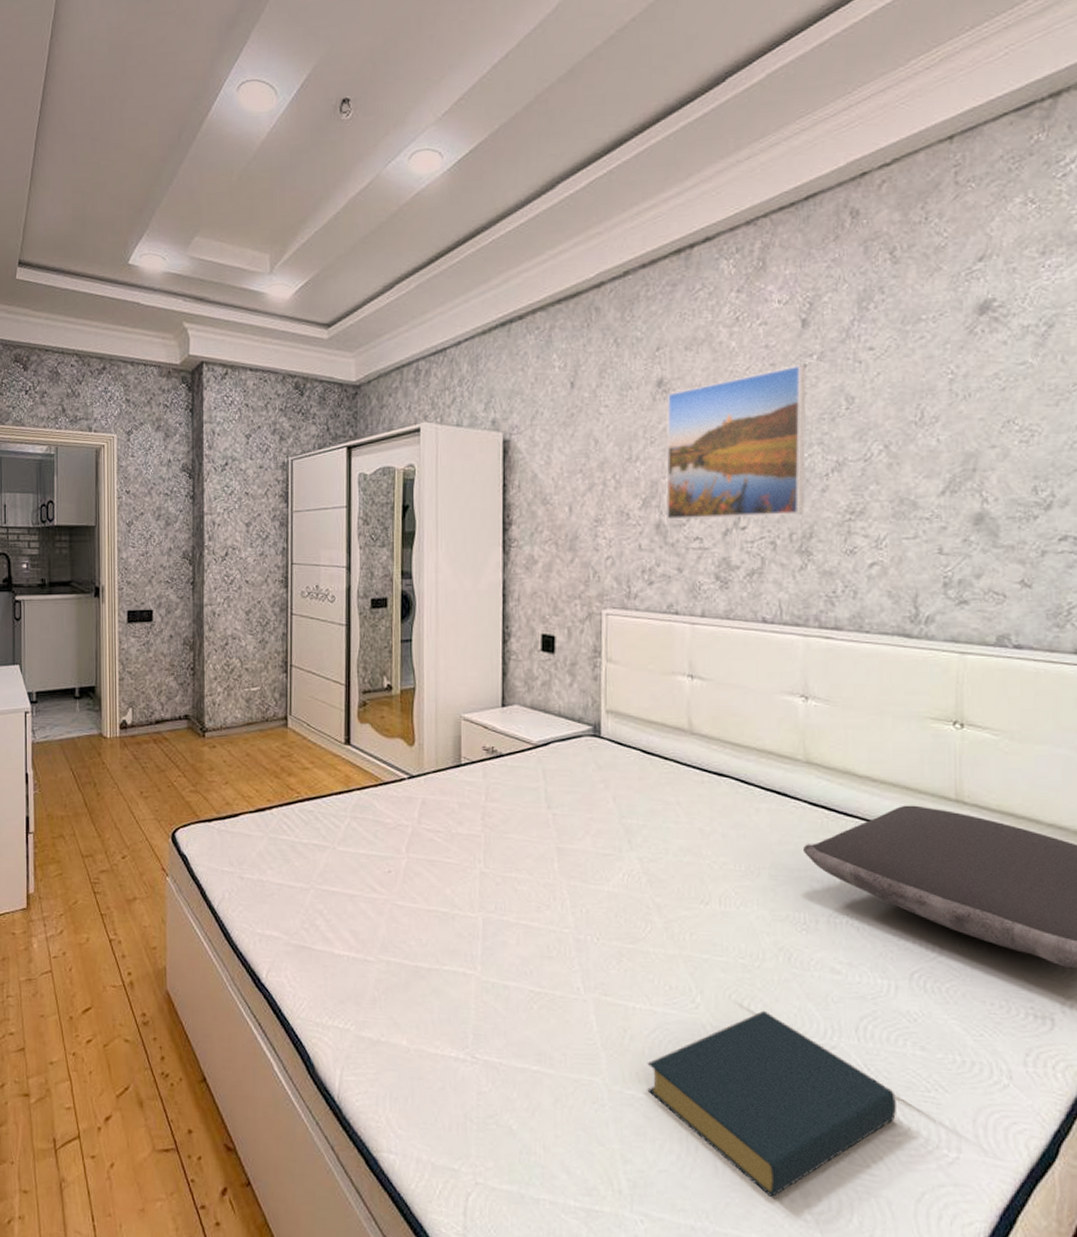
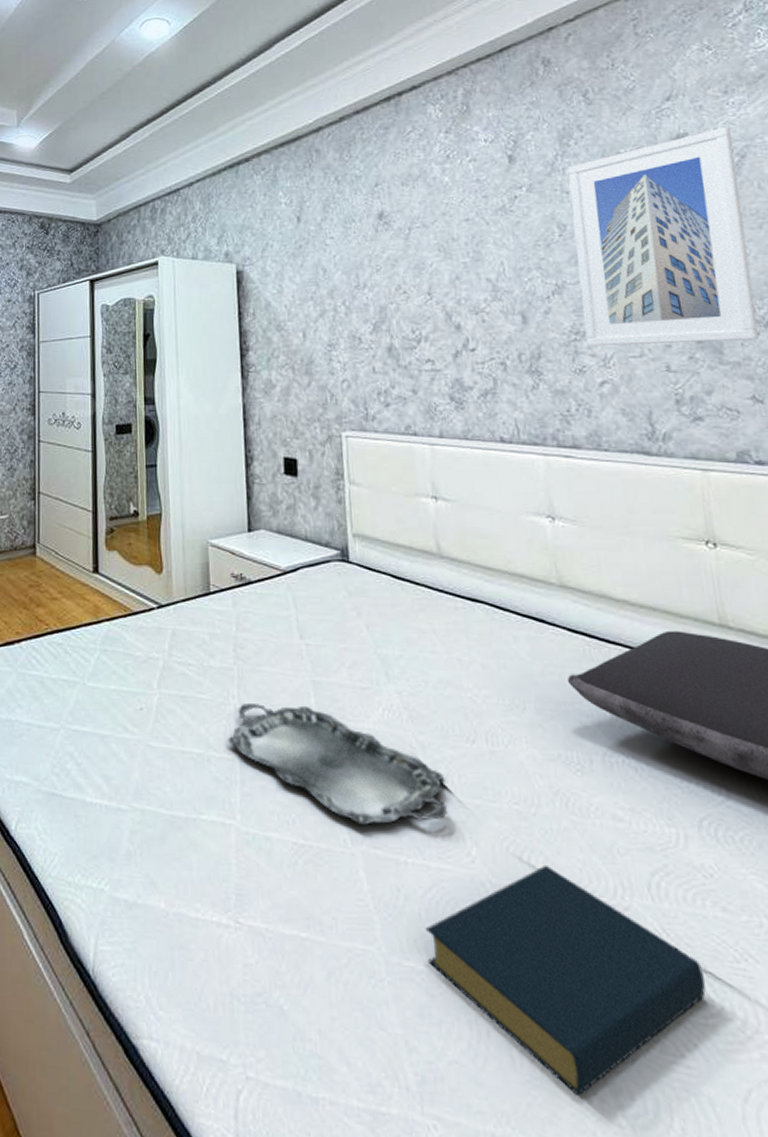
serving tray: none [472,867,678,977] -> present [228,703,448,826]
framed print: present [666,364,807,521] -> none [389,195,530,344]
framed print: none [860,292,1042,527] -> present [567,126,759,347]

